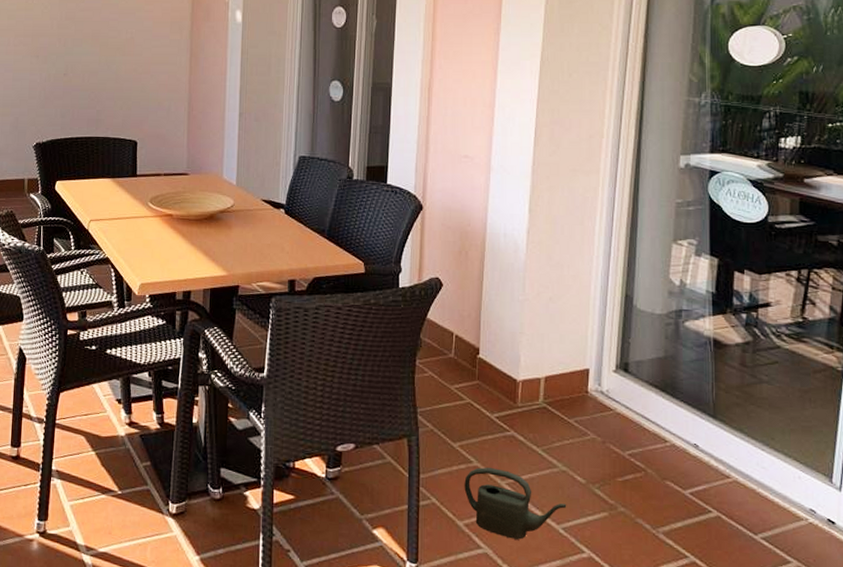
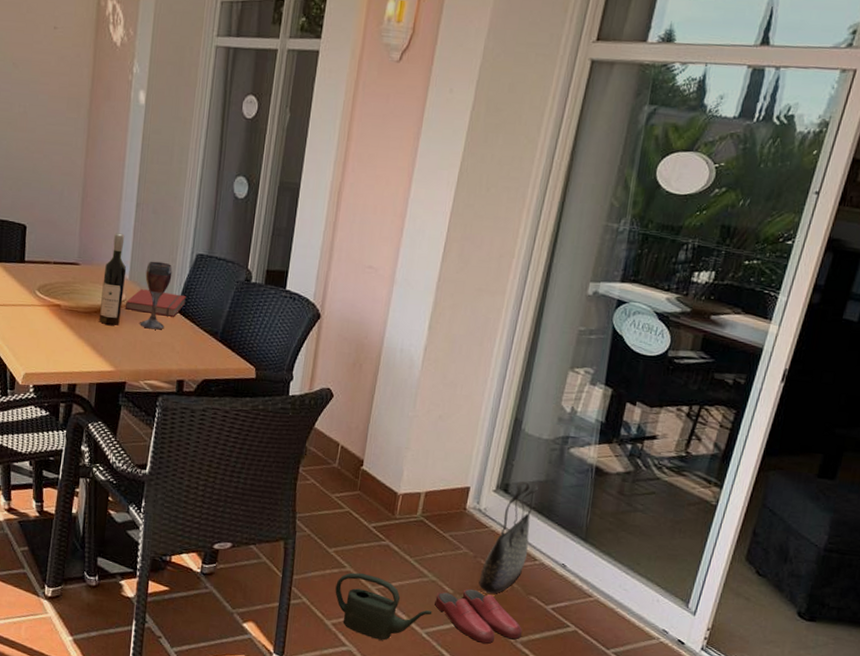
bottle: none [209,142,234,230] -> present [98,233,127,325]
book: none [233,194,293,218] -> present [125,289,187,317]
cup: none [249,166,277,232] -> present [140,261,173,330]
slippers: none [568,477,664,536] -> present [435,588,523,644]
tote bag: none [611,359,658,481] -> present [479,481,538,594]

